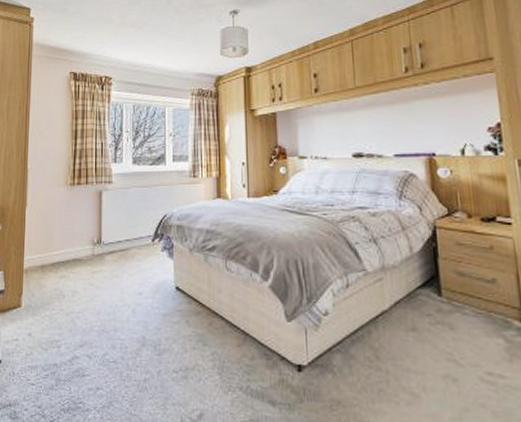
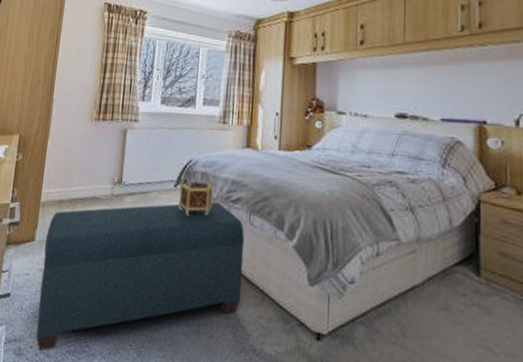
bench: none [30,252,225,412] -> present [36,201,245,351]
decorative box: none [157,230,190,268] -> present [178,177,214,216]

